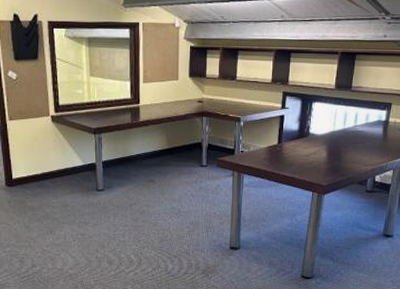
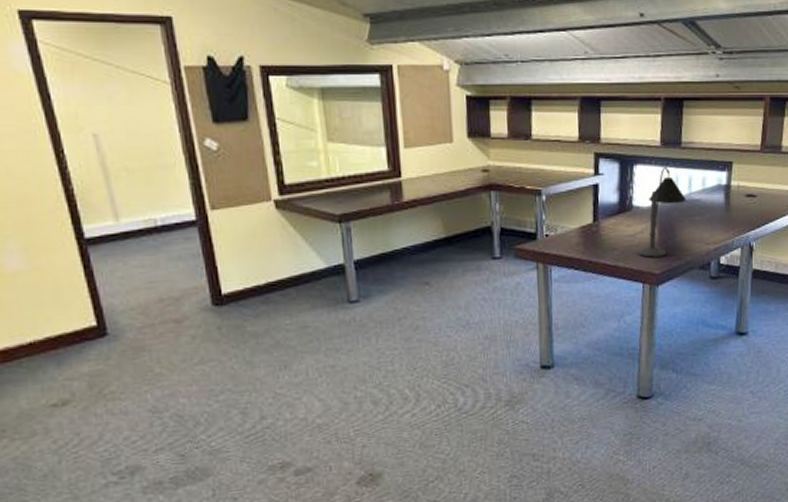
desk lamp: none [311,104,352,173] -> present [638,166,687,258]

